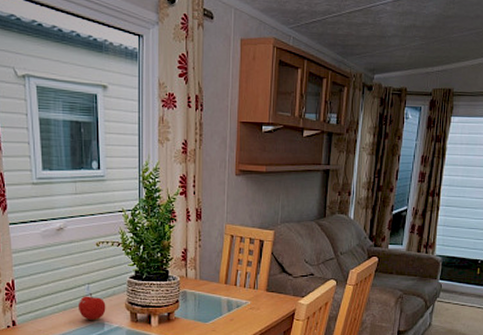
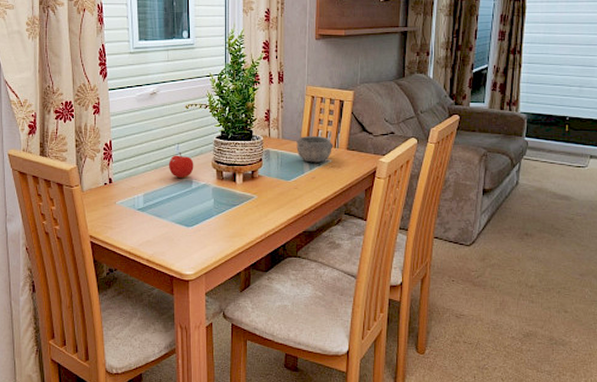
bowl: none [214,276,253,304] -> present [296,135,334,163]

